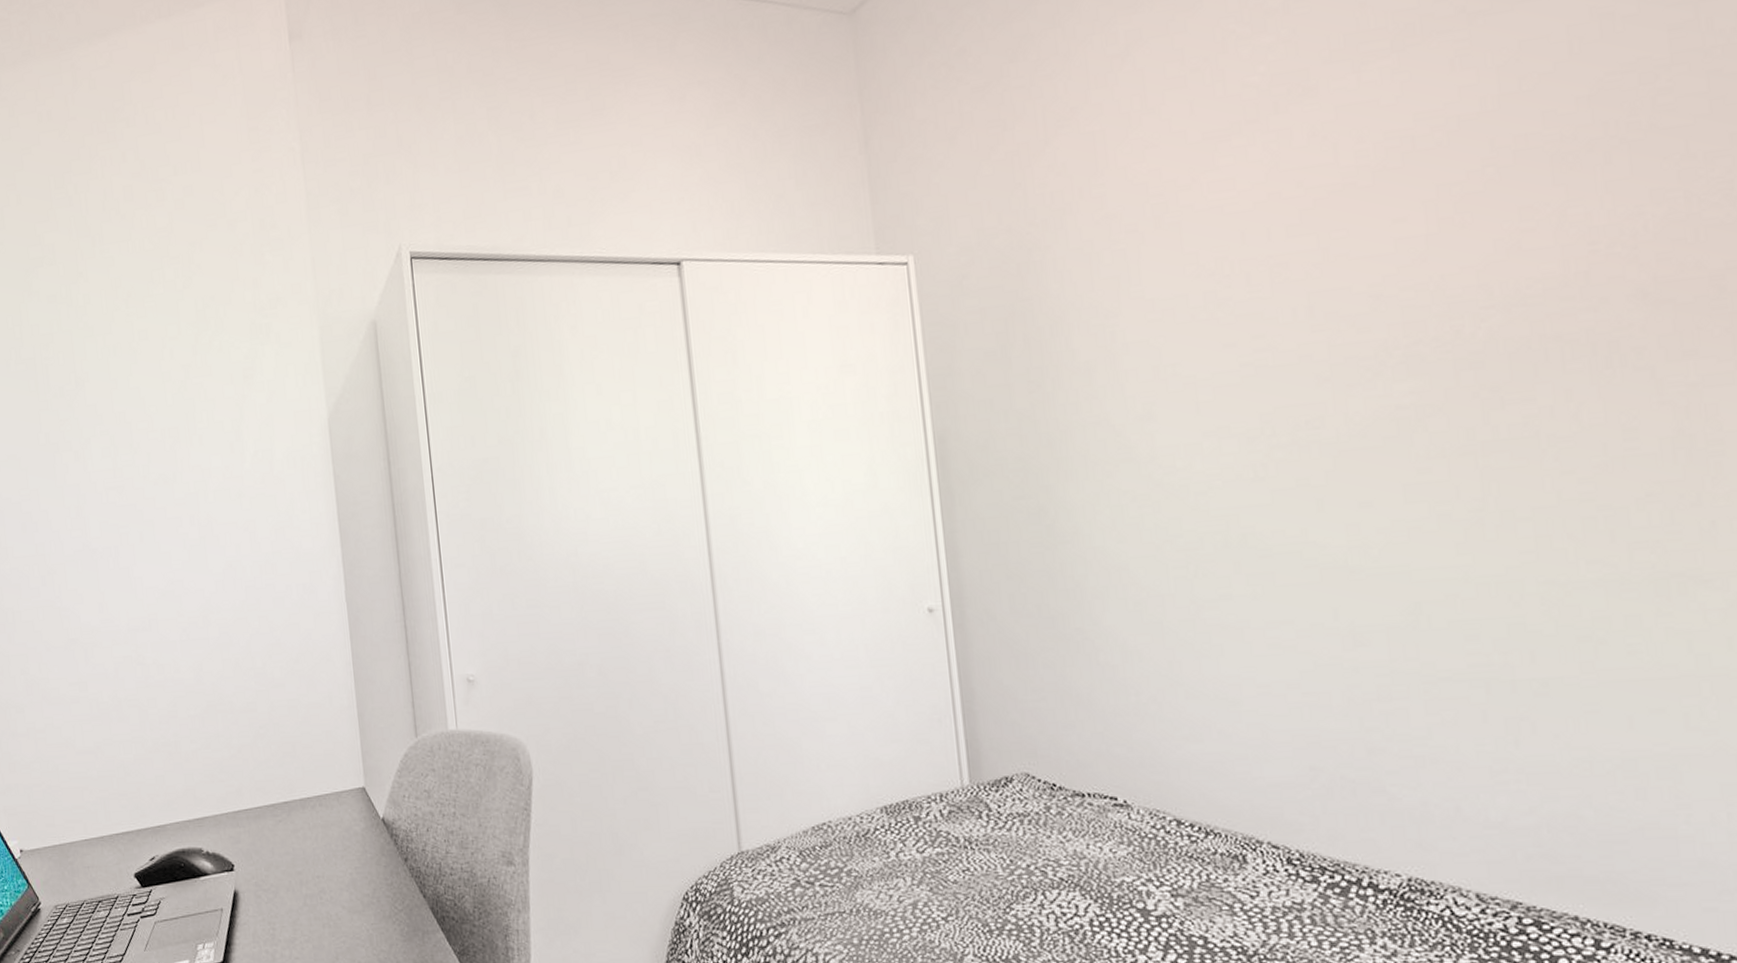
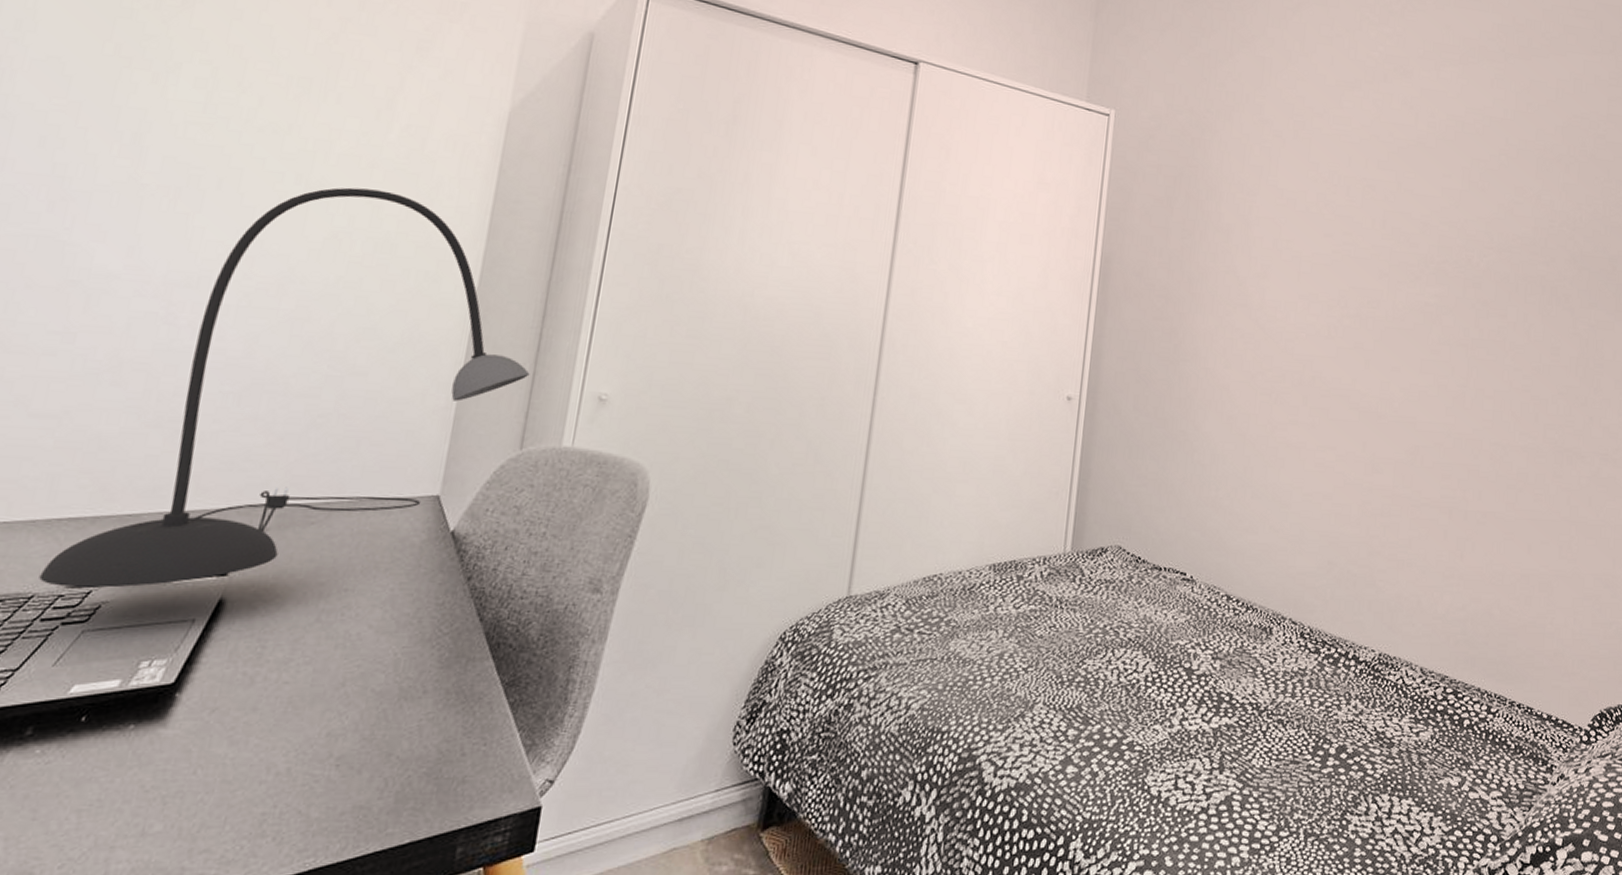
desk lamp: none [117,516,406,888] -> present [39,187,530,588]

